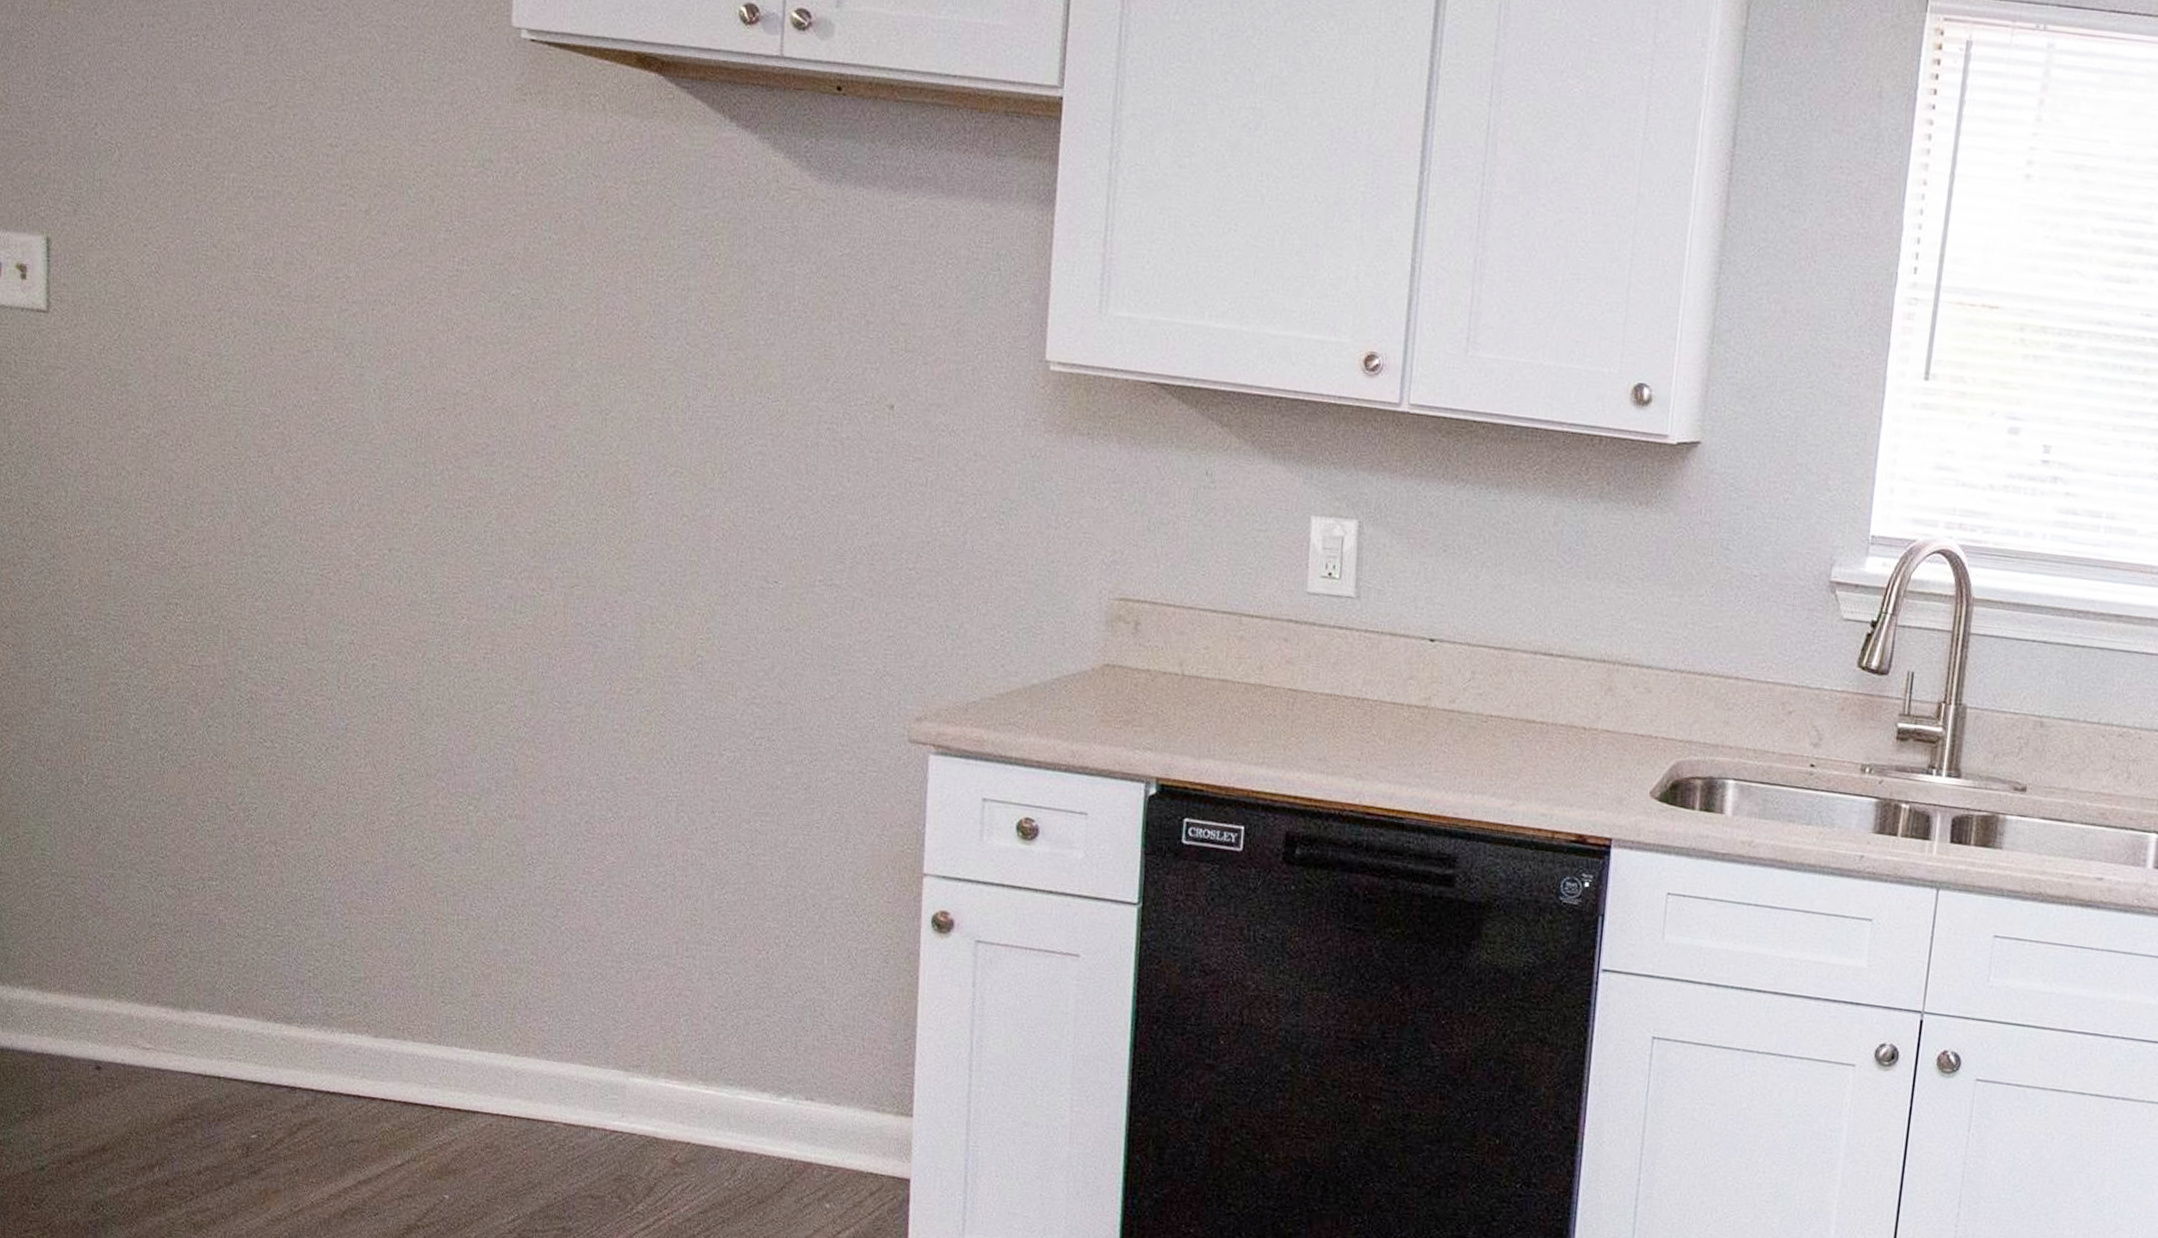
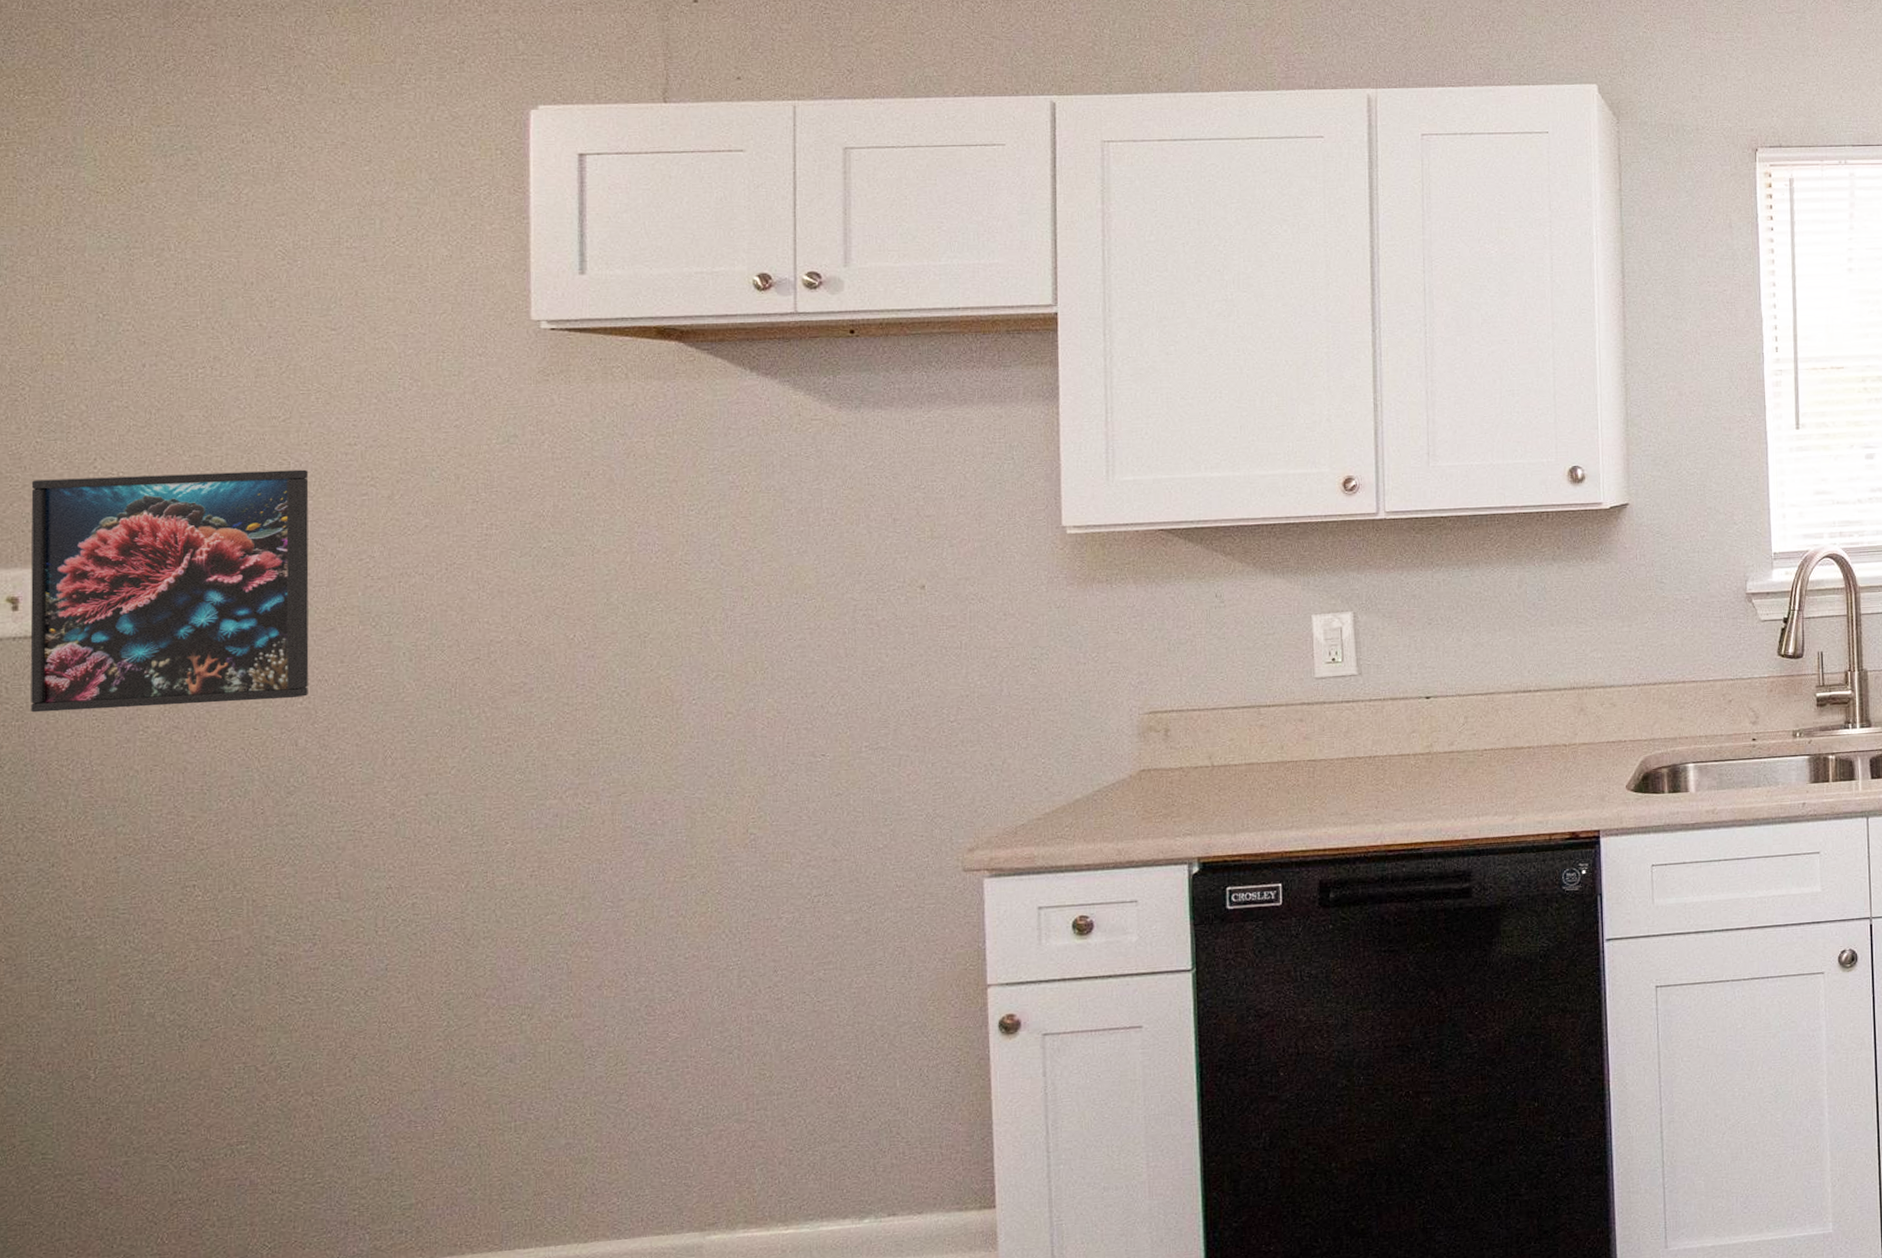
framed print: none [36,138,291,421] -> present [30,469,309,713]

